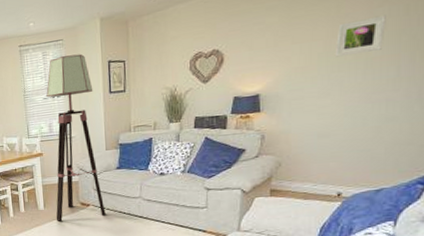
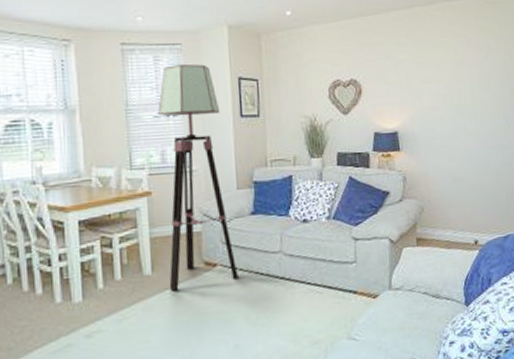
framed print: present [334,14,386,57] -> none [456,66,492,101]

